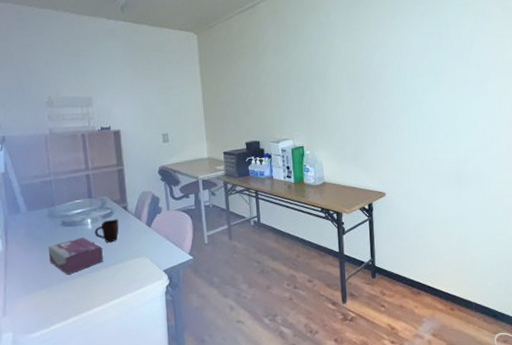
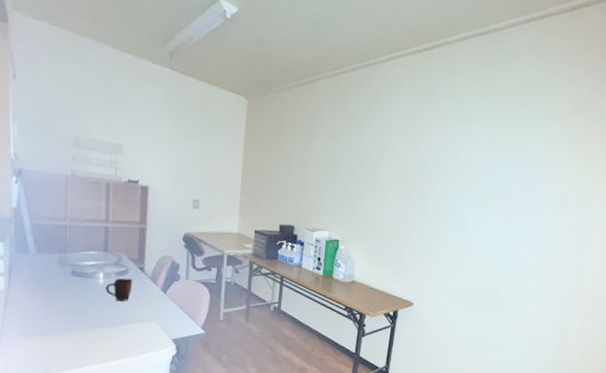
tissue box: present [48,237,103,275] -> none [53,290,111,327]

